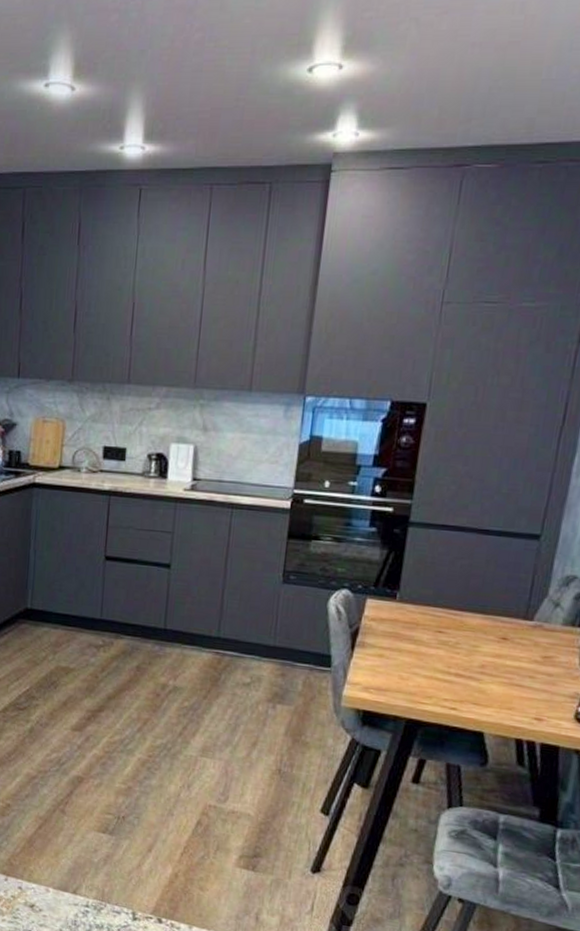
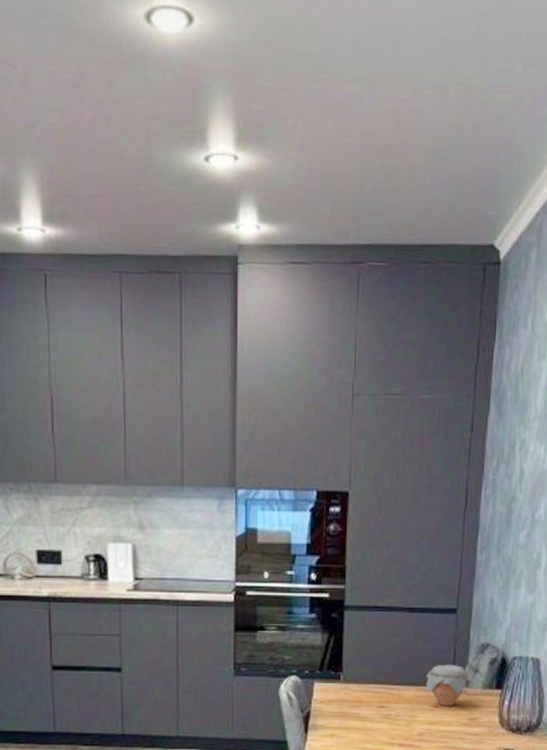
jar: none [494,594,550,640] -> present [426,664,471,706]

